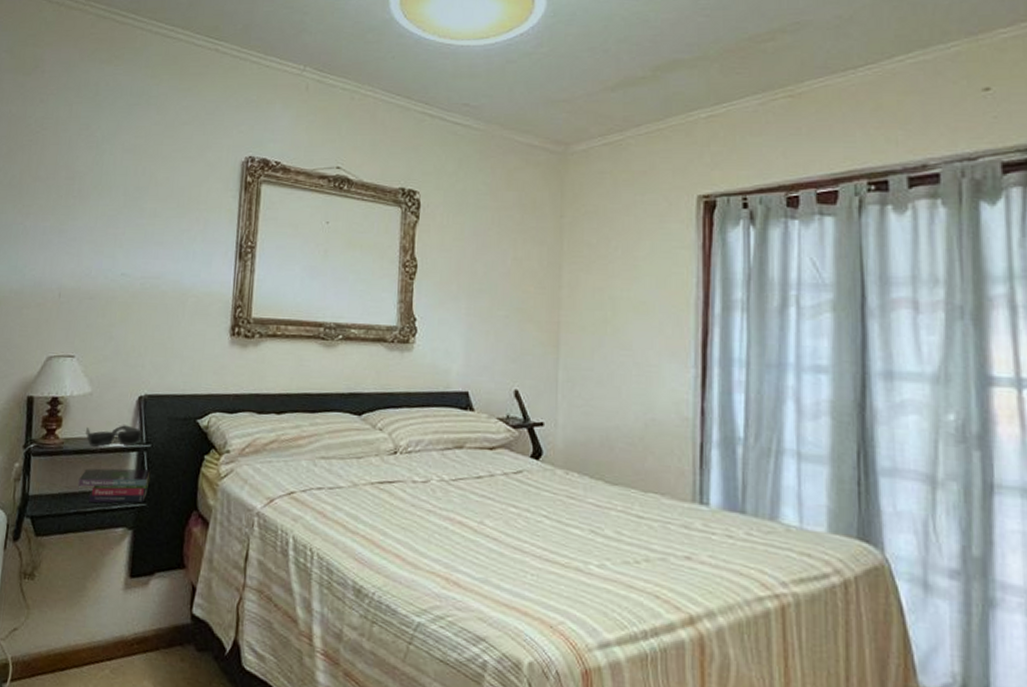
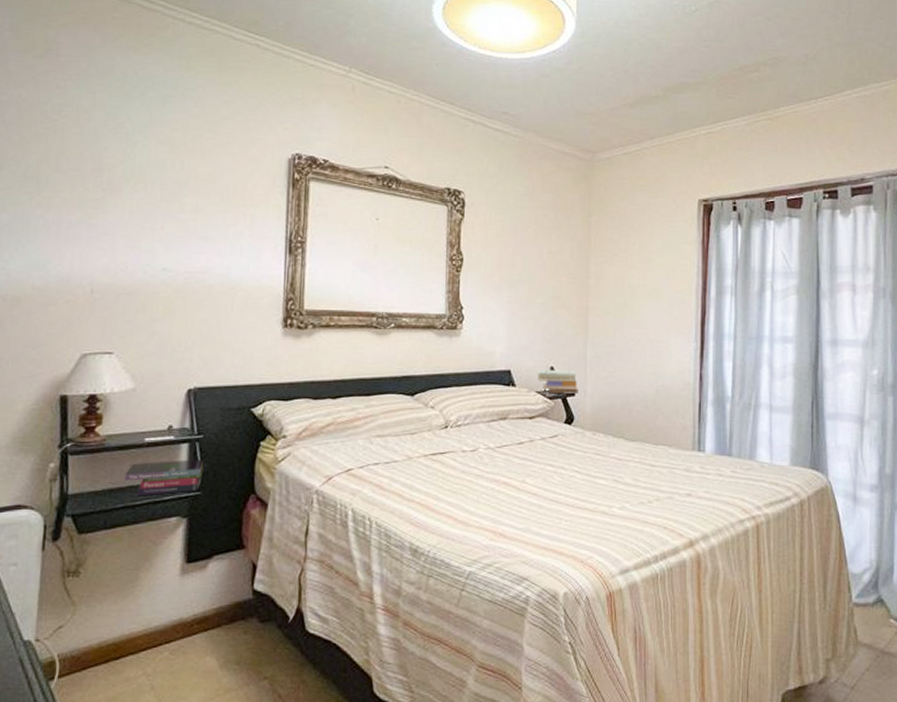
glasses: present [86,425,143,447] -> none [130,418,194,441]
books: none [499,392,547,423] -> present [537,369,578,394]

